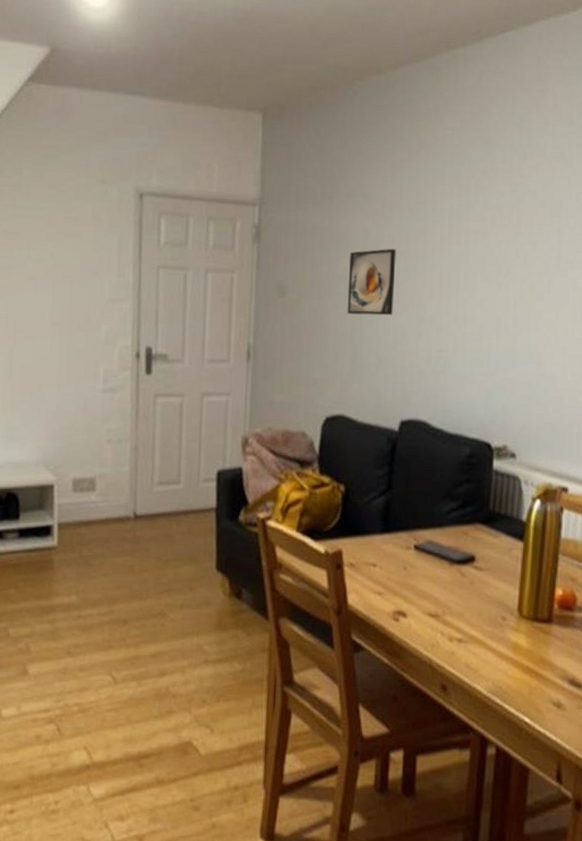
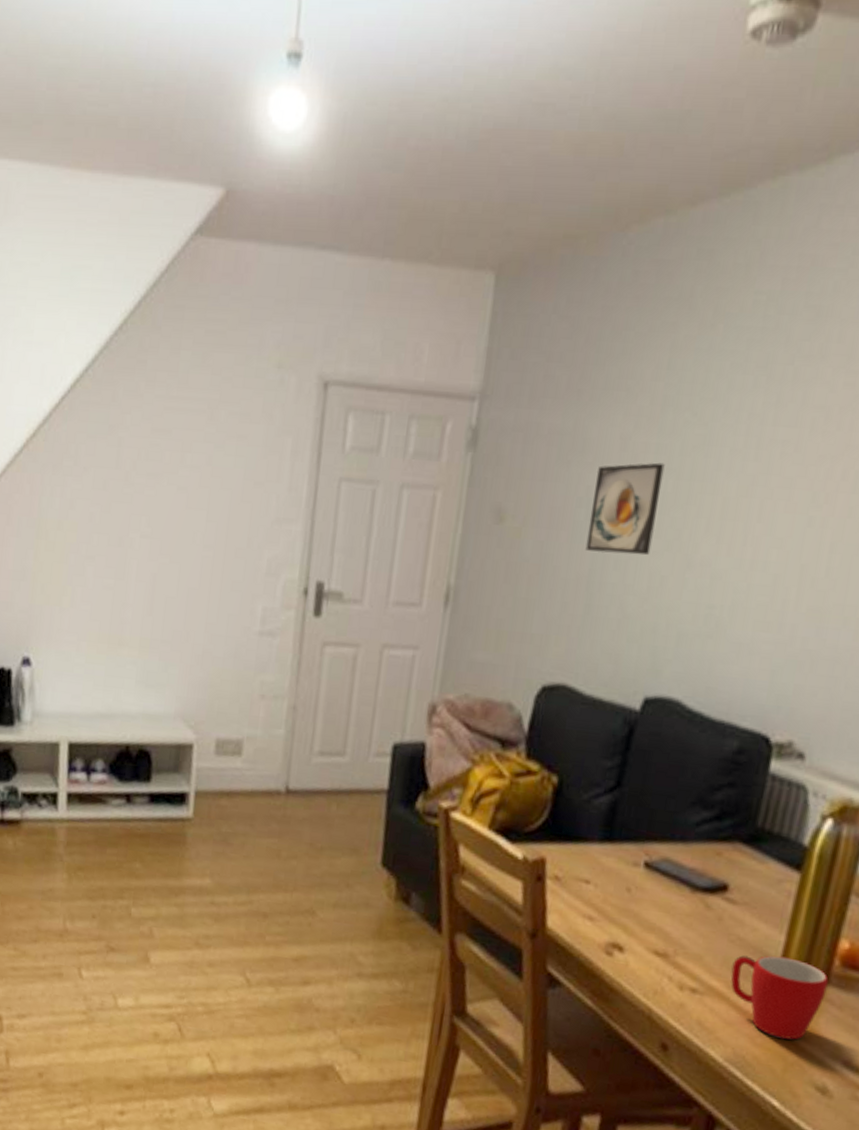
mug: none [484,606,552,669] -> present [730,955,829,1040]

